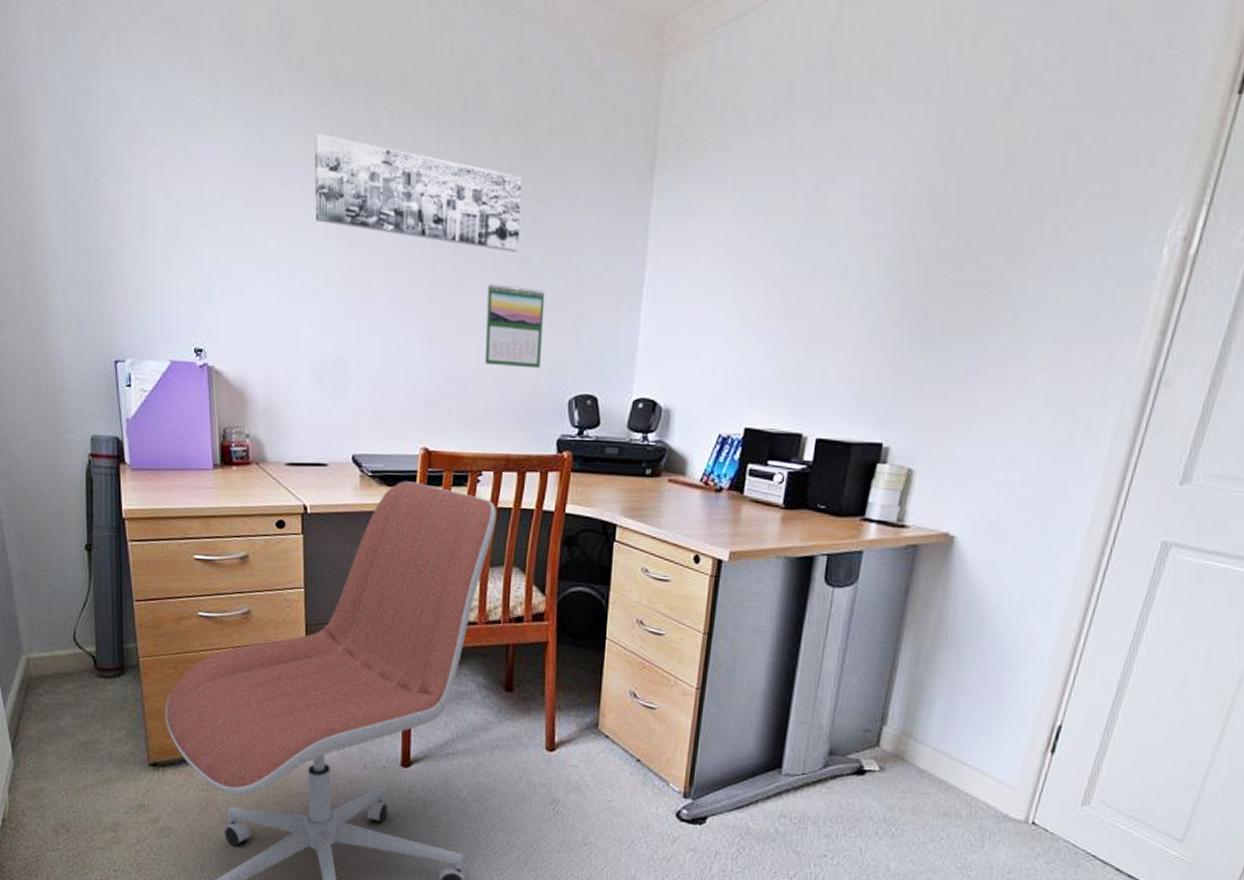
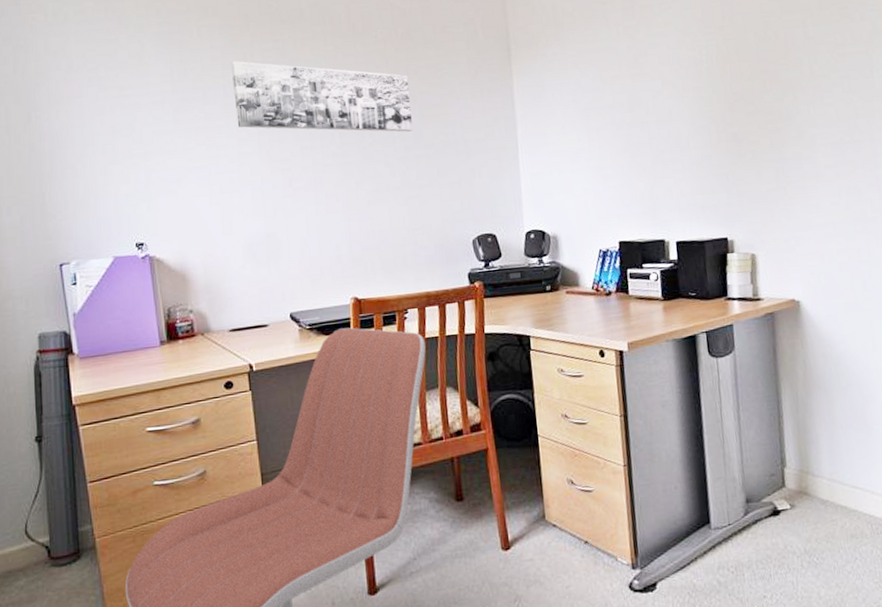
calendar: present [485,284,545,369] -> none [391,156,445,222]

